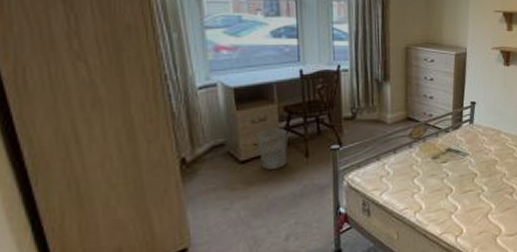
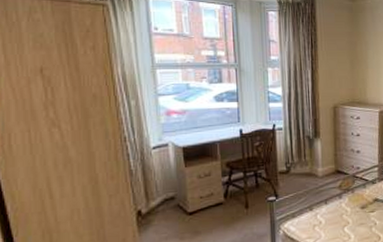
wastebasket: present [257,128,287,170] -> none [203,182,229,220]

